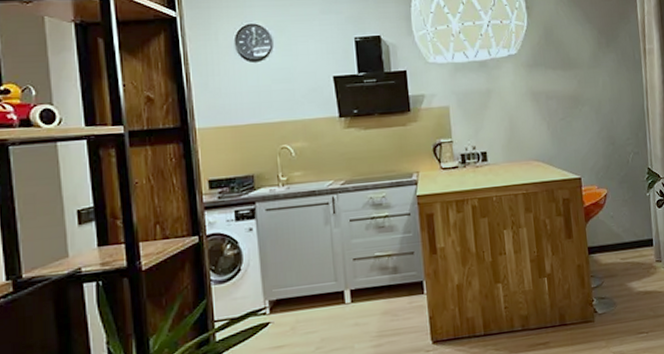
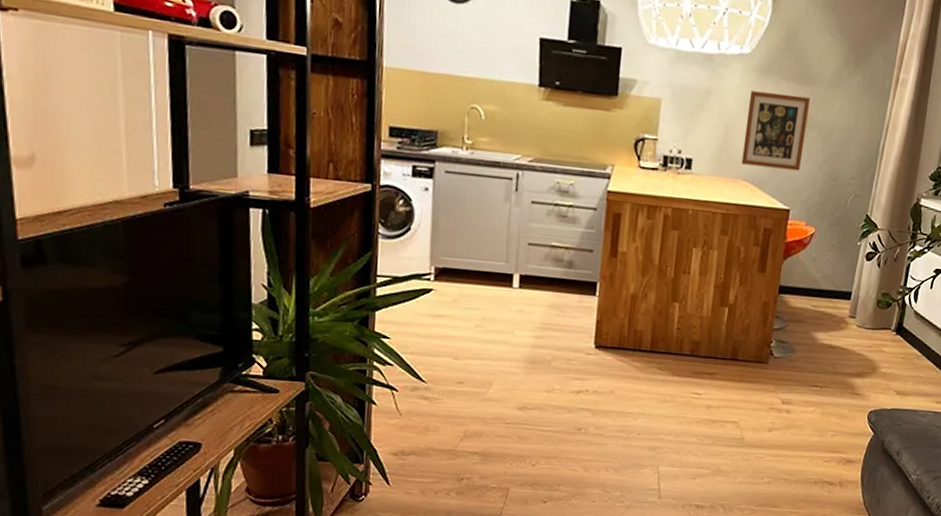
wall art: none [524,79,581,147] -> present [741,91,810,171]

